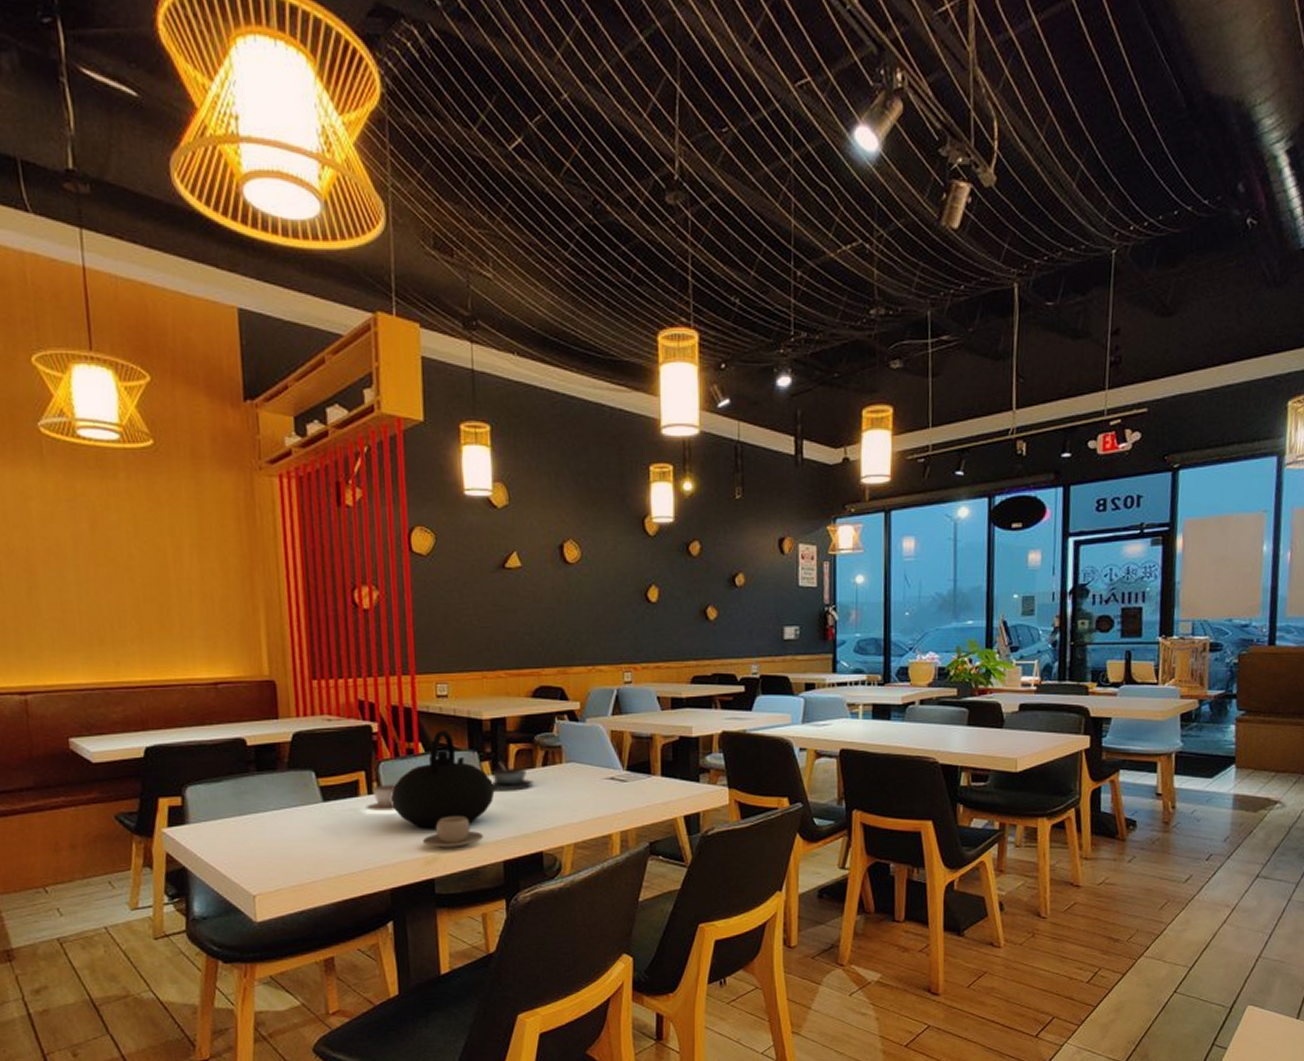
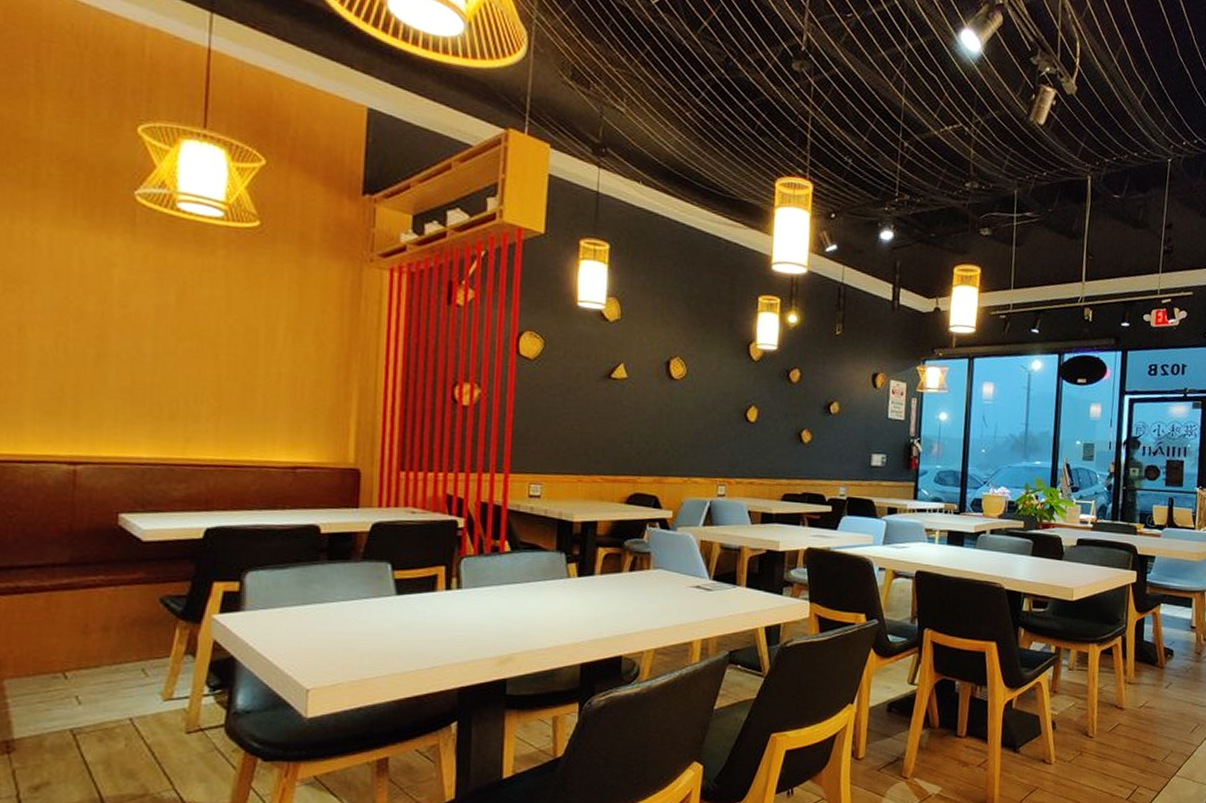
teacup: present [365,784,395,812] -> none [441,580,476,609]
teapot: present [391,729,495,829] -> none [470,529,579,628]
teacup: present [422,815,484,848] -> none [497,616,564,648]
soup bowl: present [491,761,534,790] -> none [576,564,620,593]

